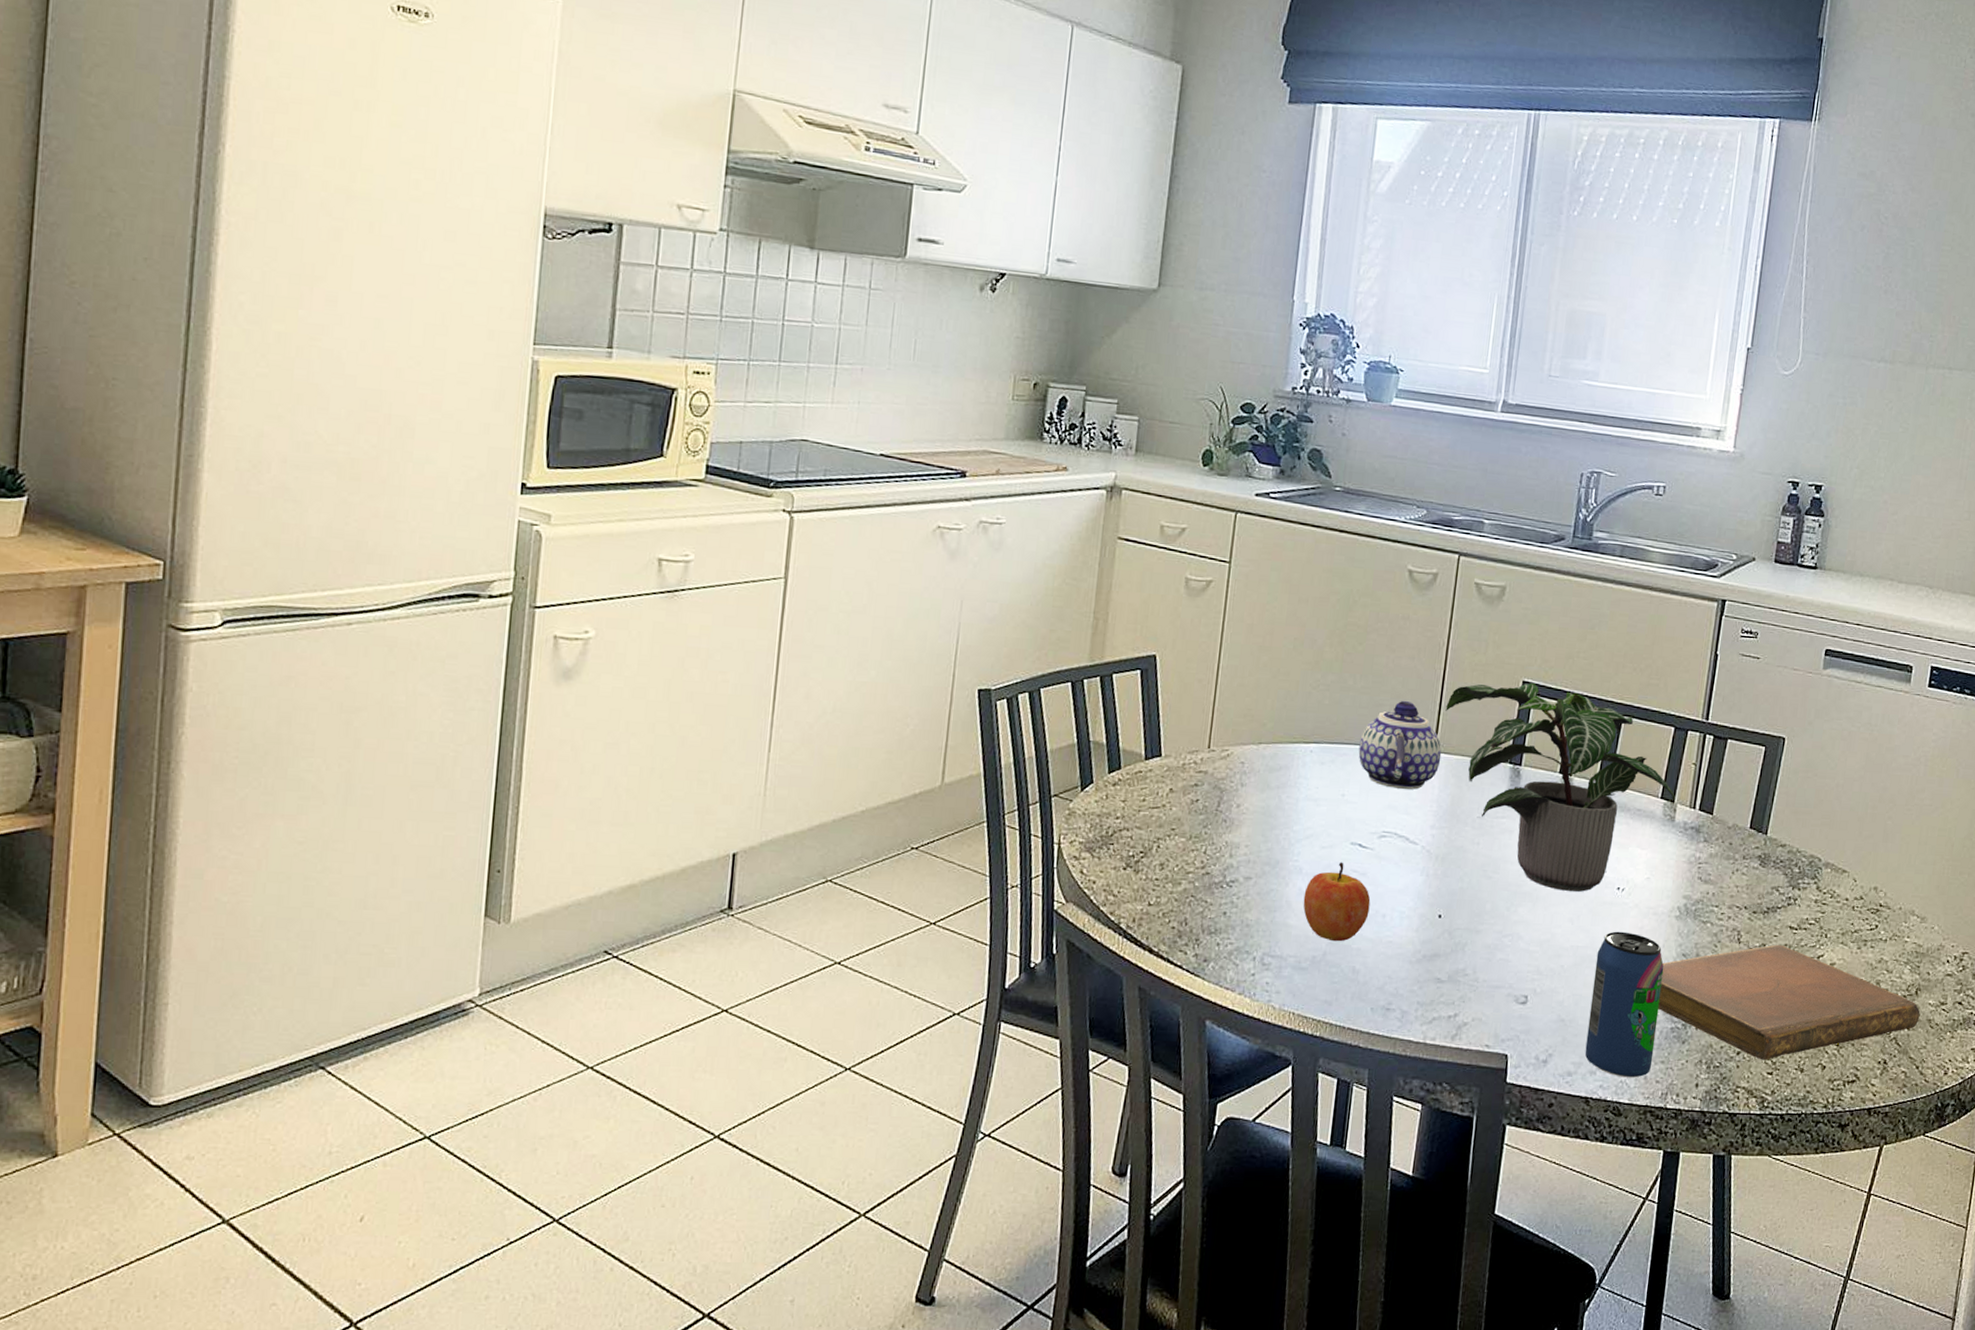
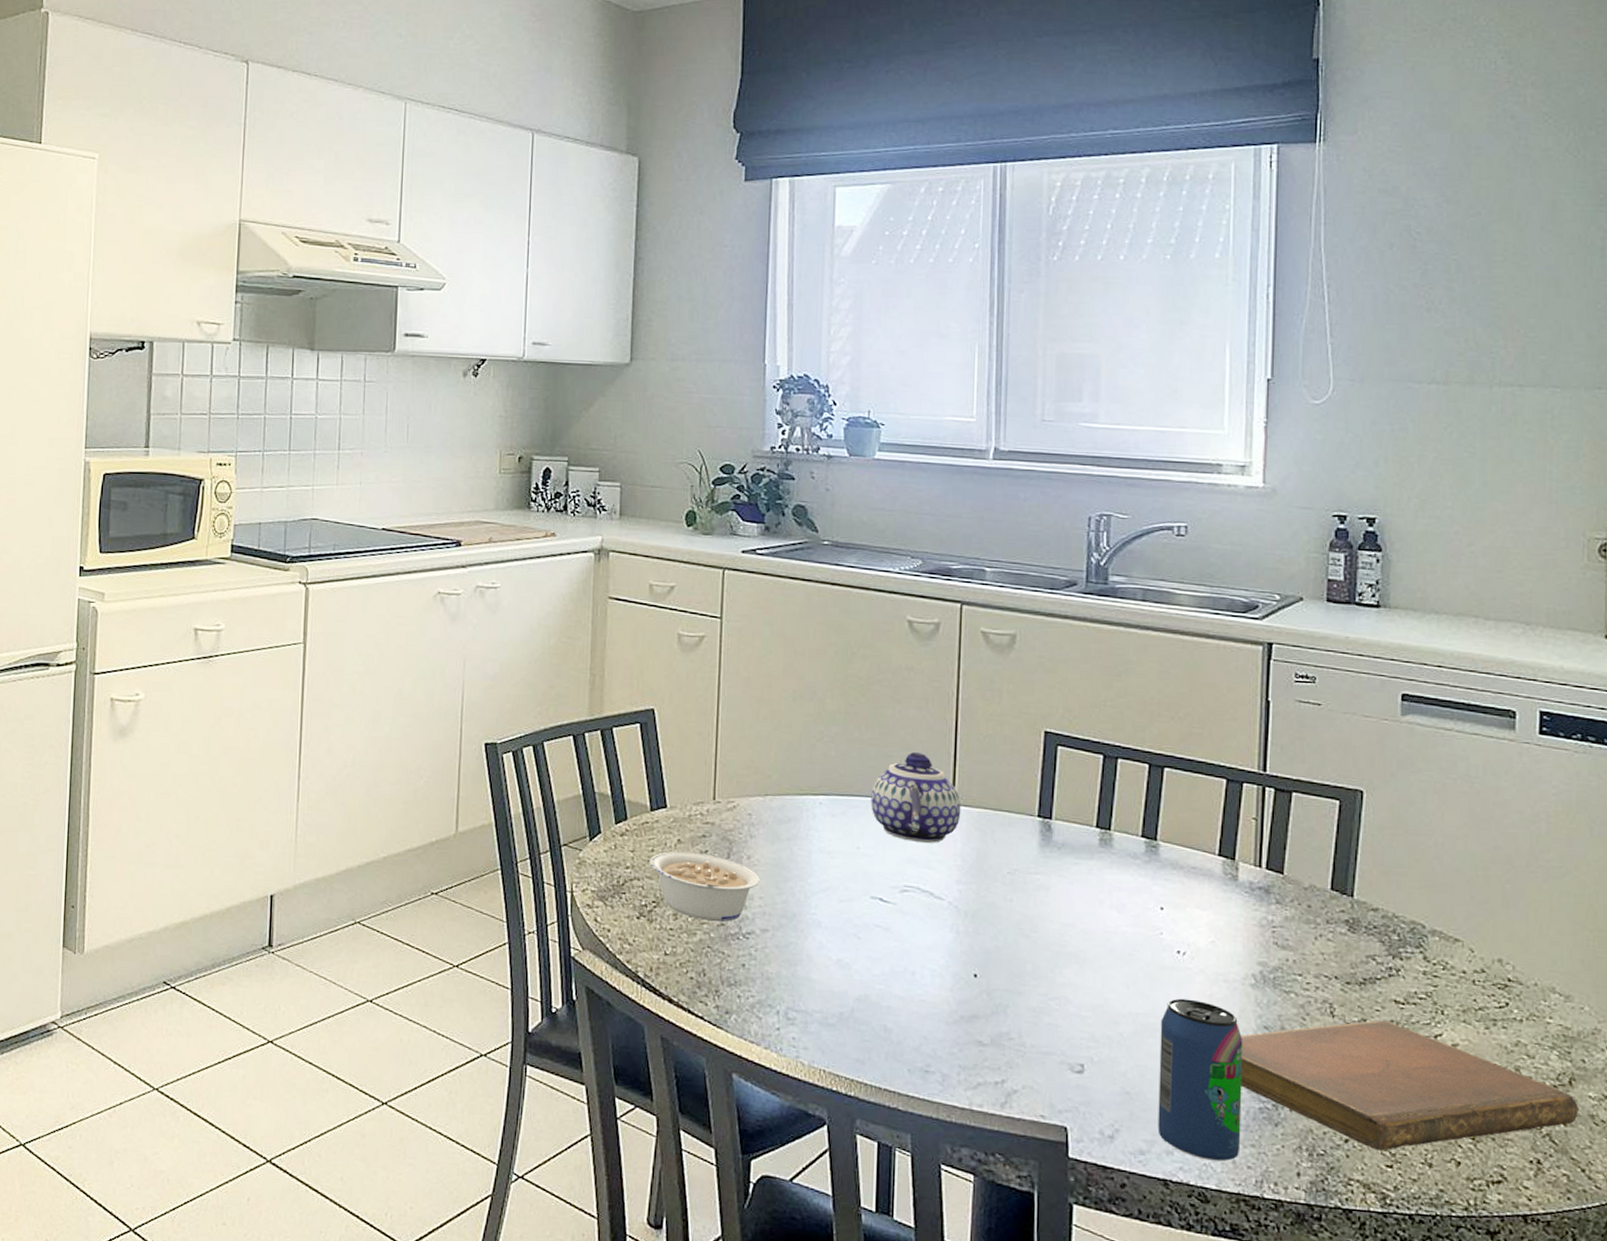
legume: none [1139,800,1247,871] -> present [649,851,760,922]
apple: present [1303,862,1371,942] -> none [825,916,897,999]
potted plant: present [1445,682,1676,892] -> none [961,732,1237,954]

